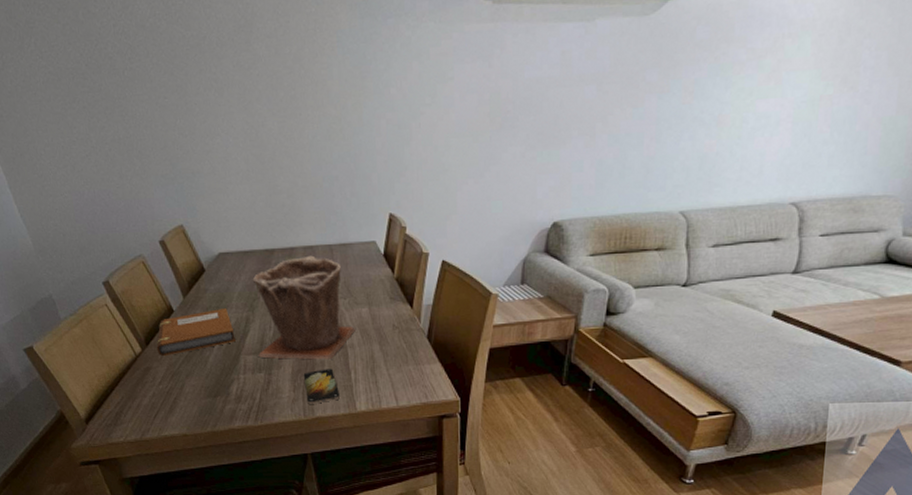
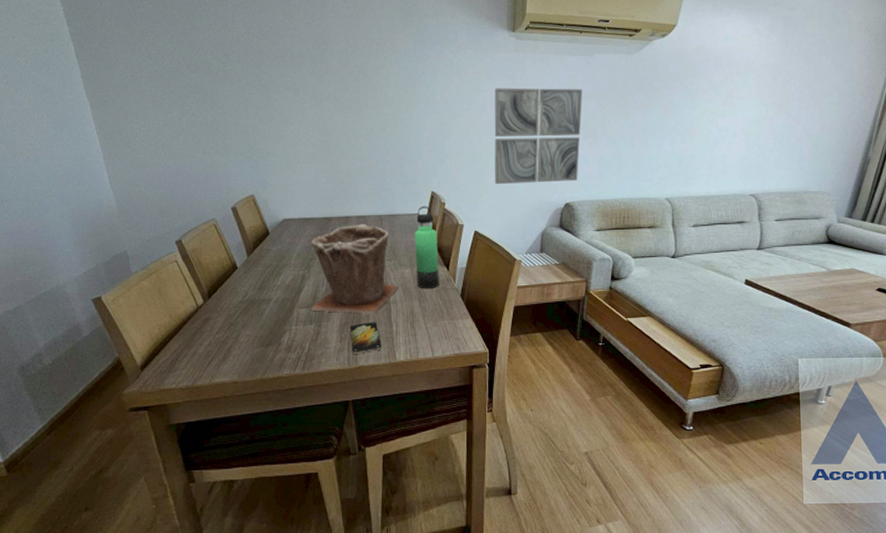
notebook: present [156,308,236,356] -> none [218,267,291,308]
thermos bottle: none [371,232,402,331] -> present [414,206,439,289]
wall art: none [464,69,580,201] -> present [494,88,583,184]

